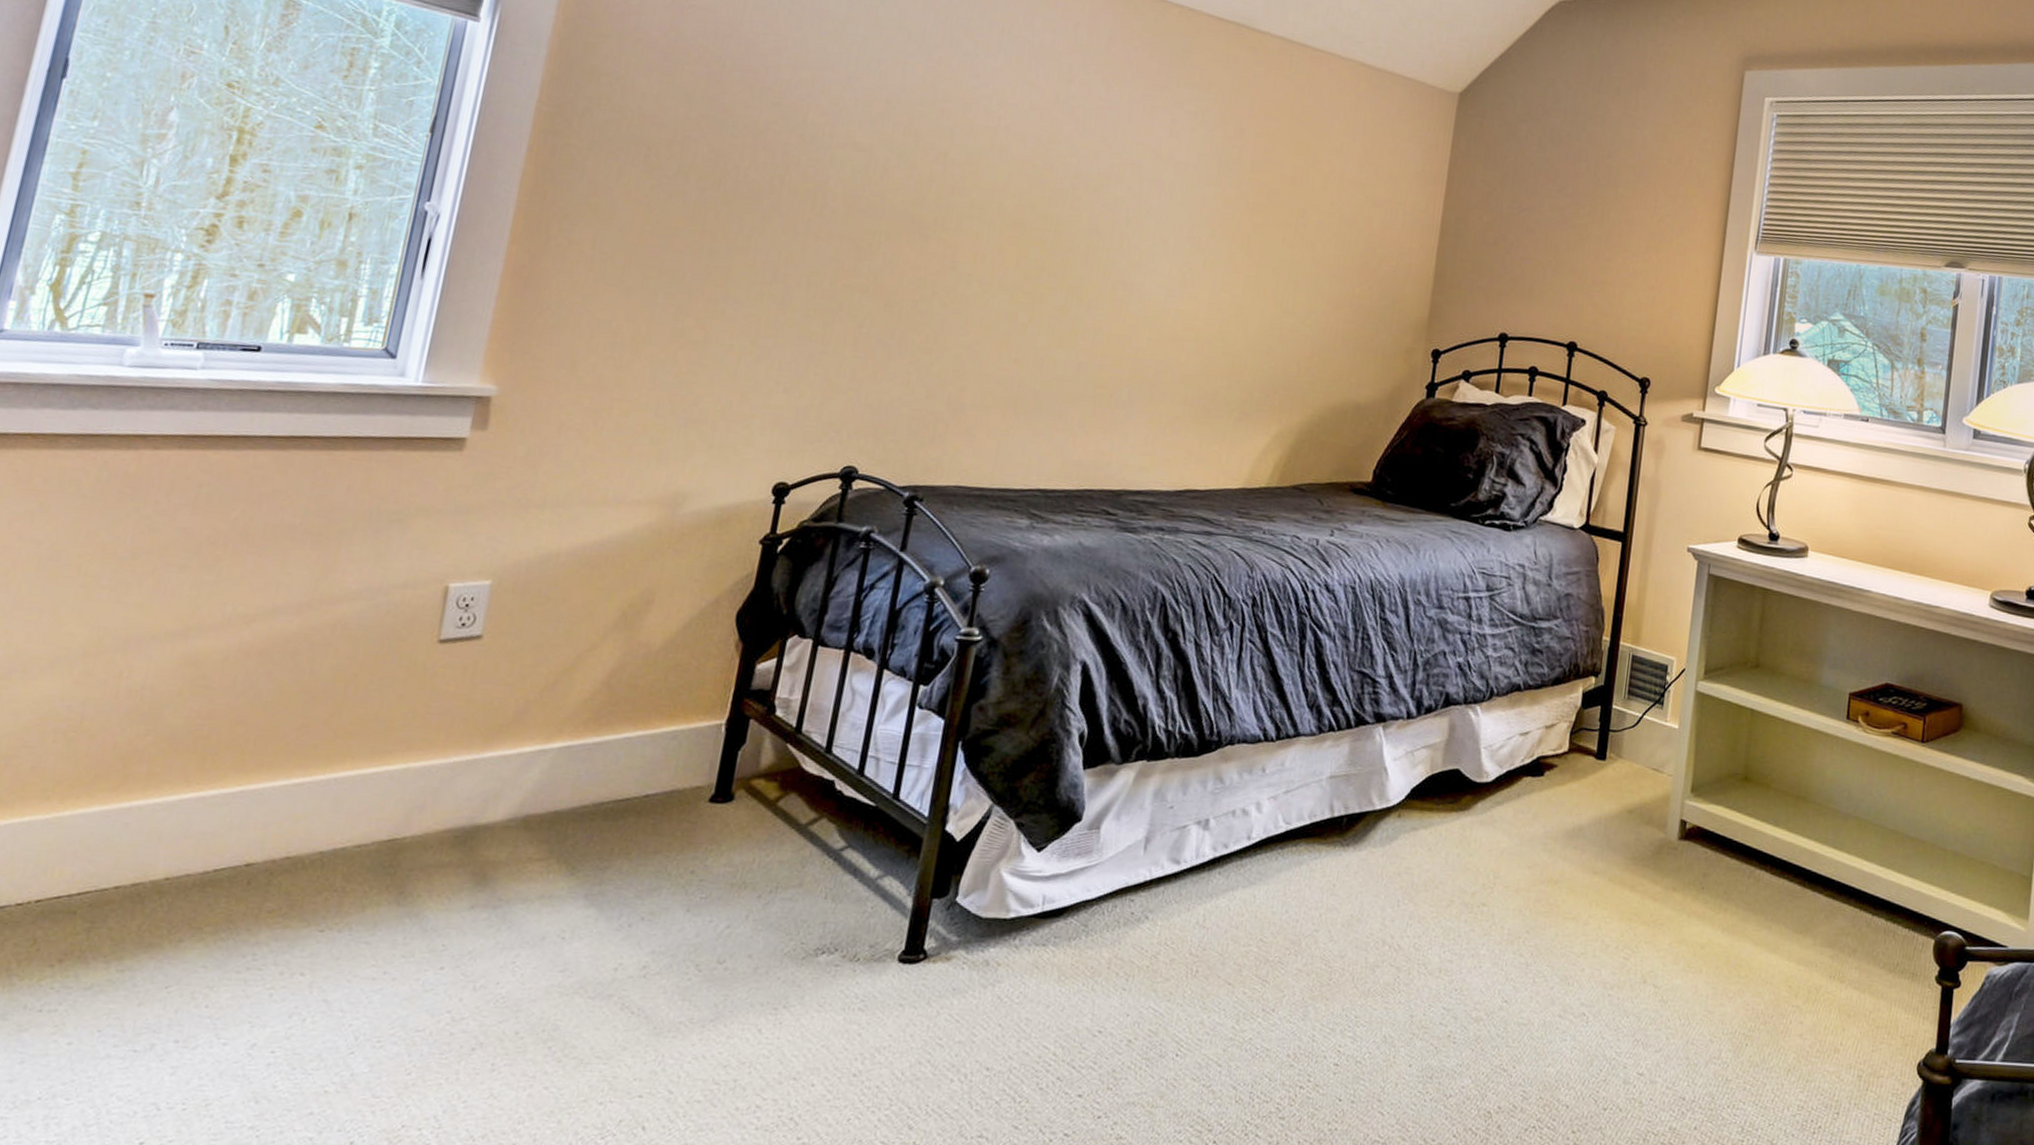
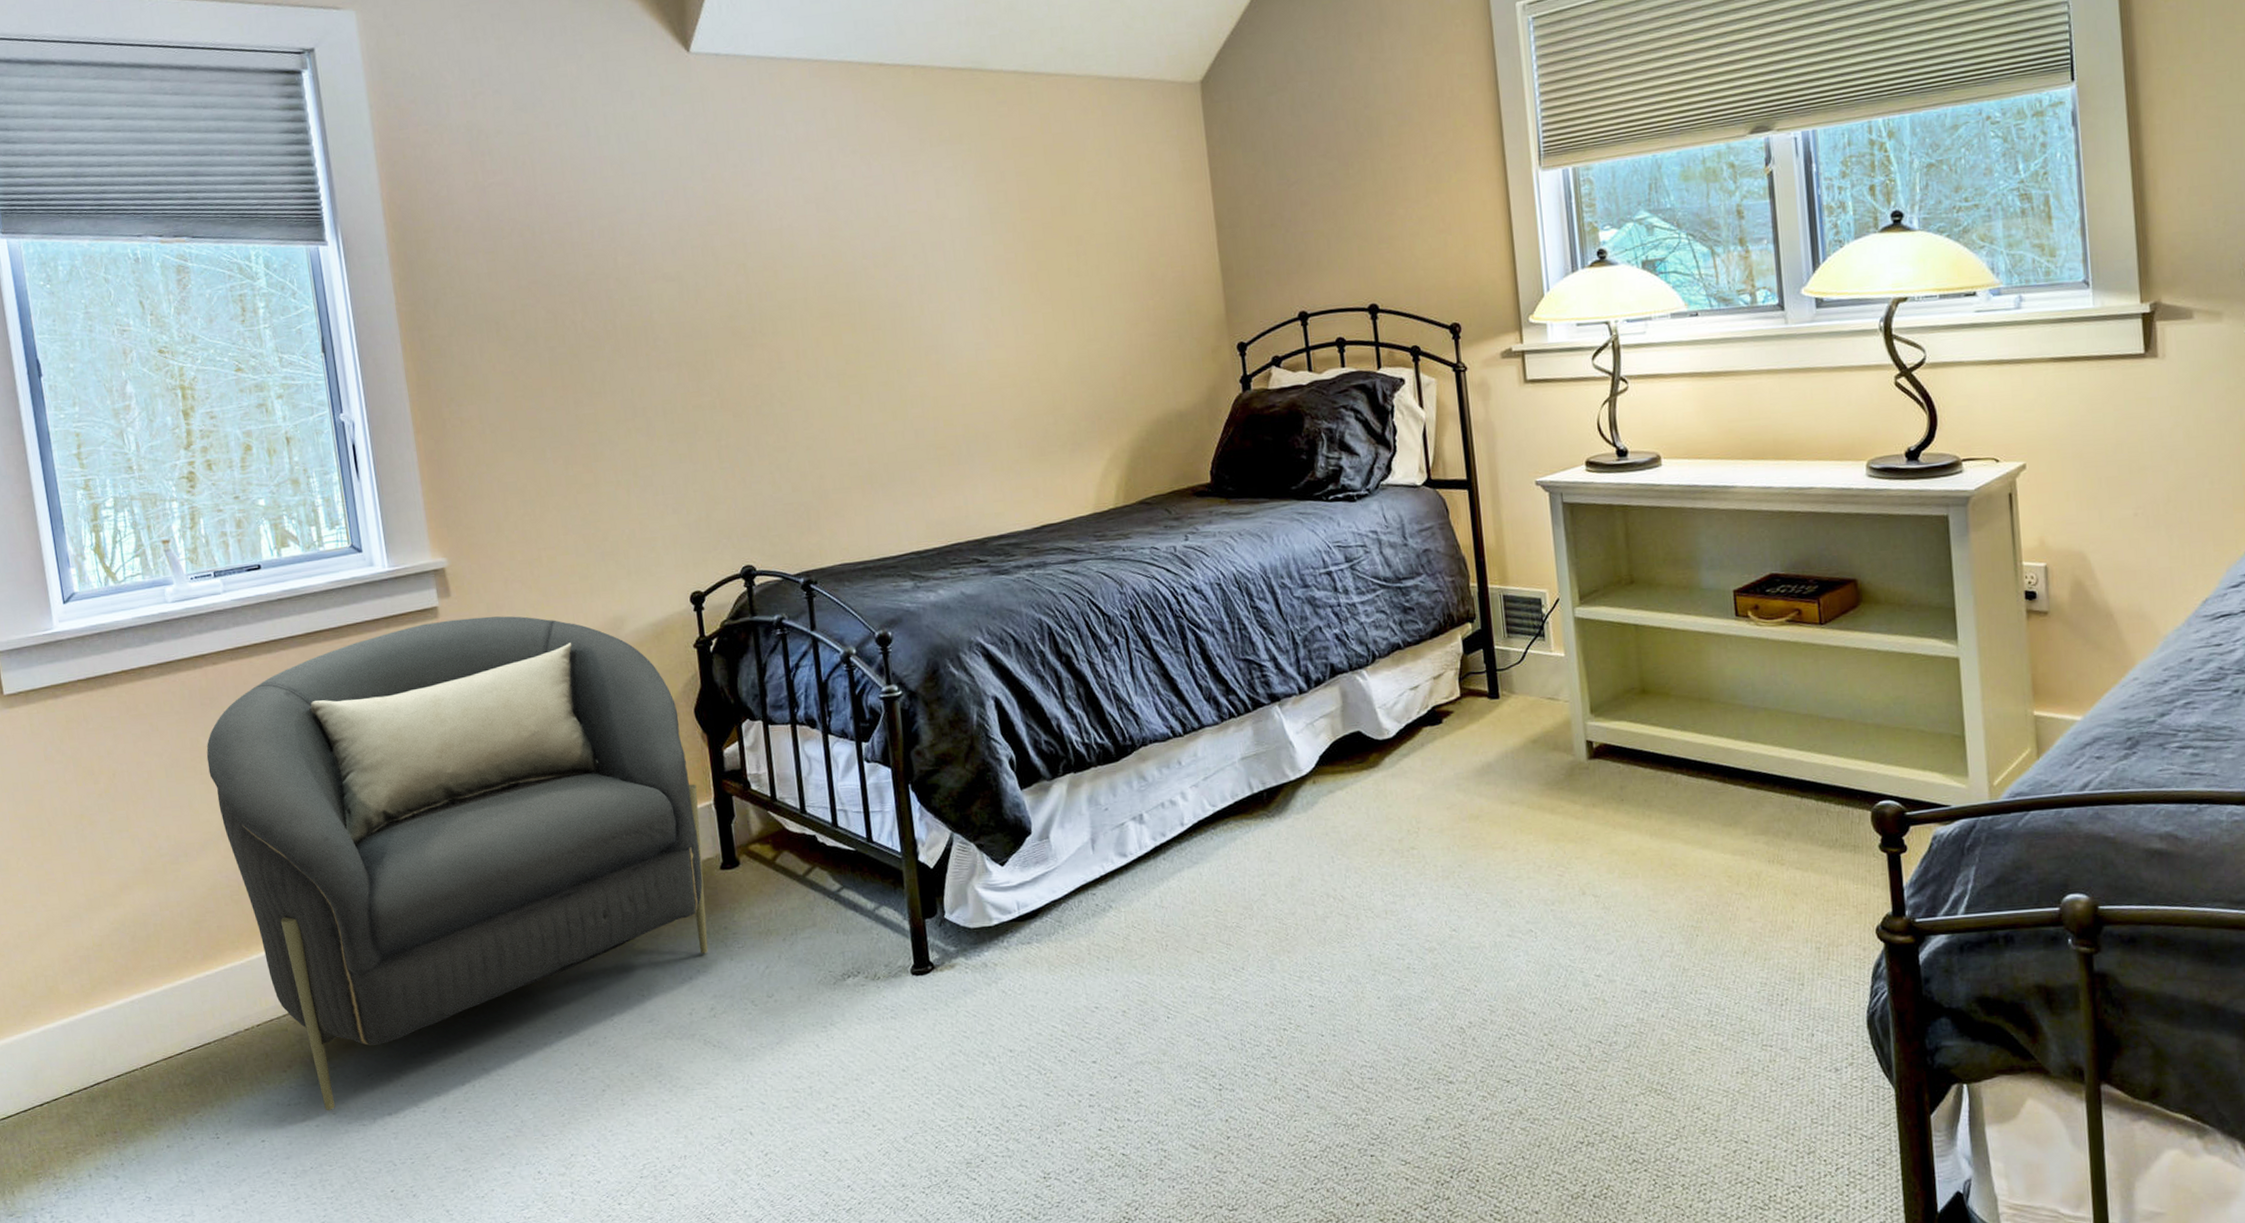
armchair: none [77,454,718,1027] -> present [206,616,709,1111]

